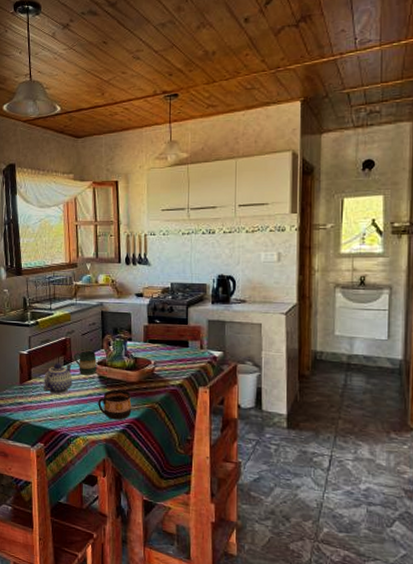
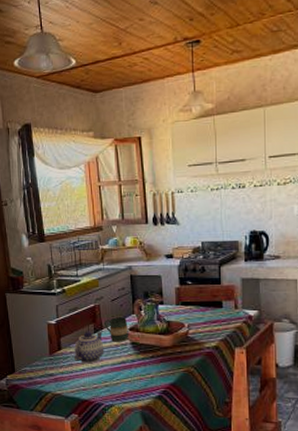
cup: present [98,389,132,420] -> none [132,355,167,386]

